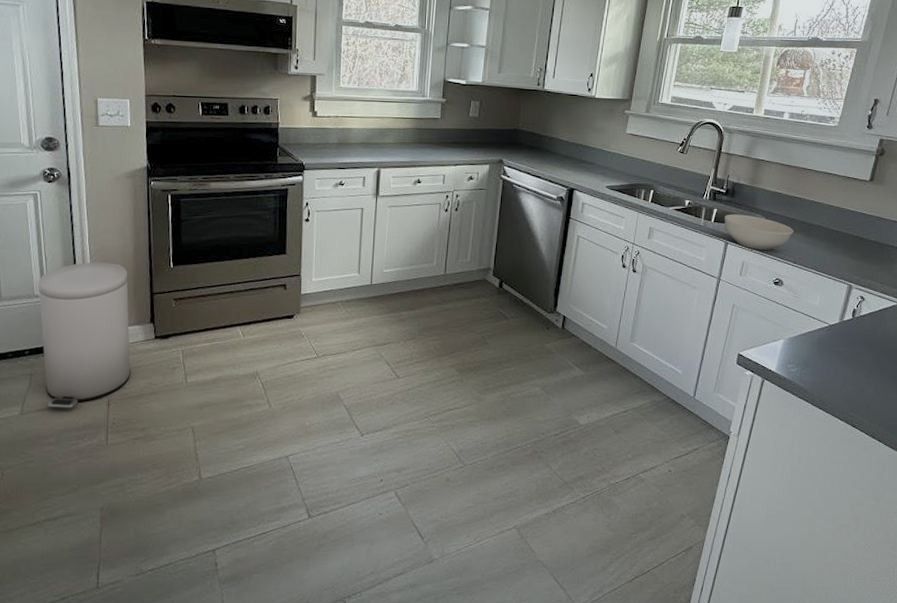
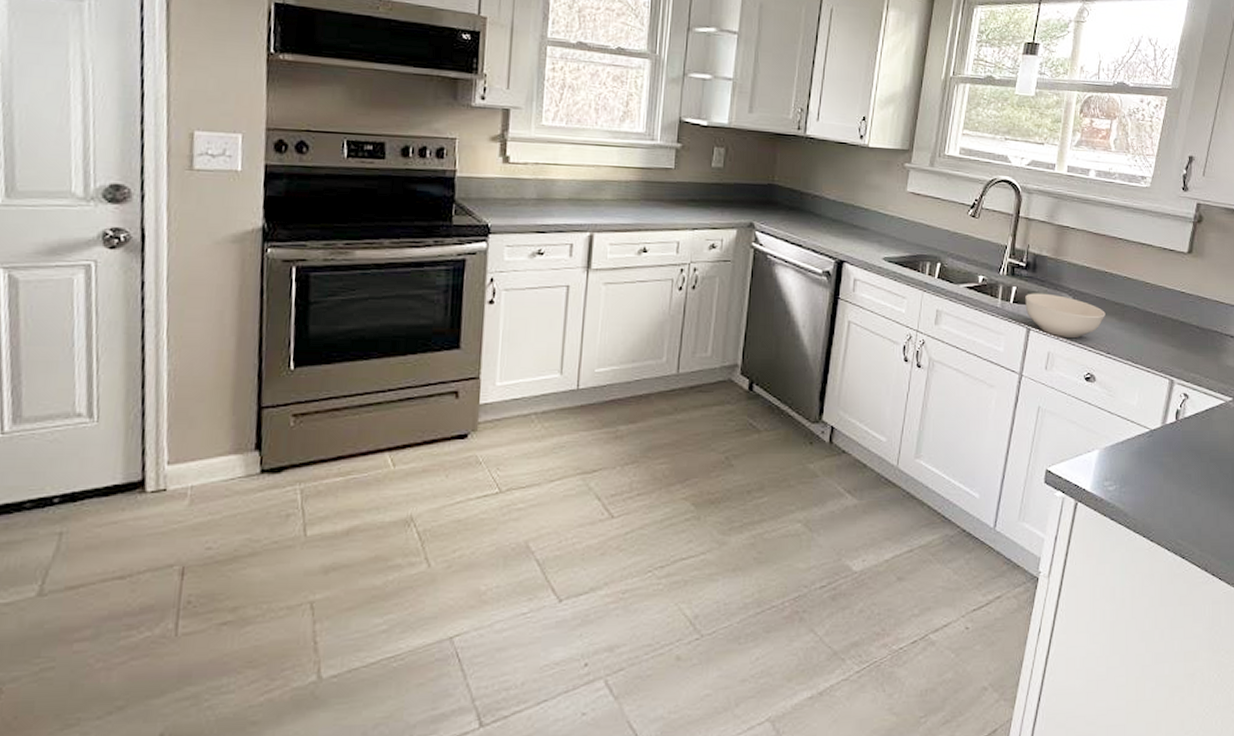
pedal bin: present [38,262,131,409] -> none [82,364,225,585]

